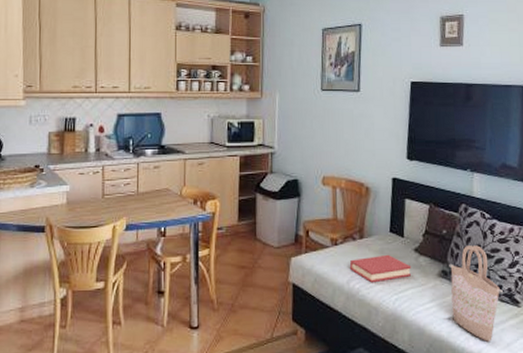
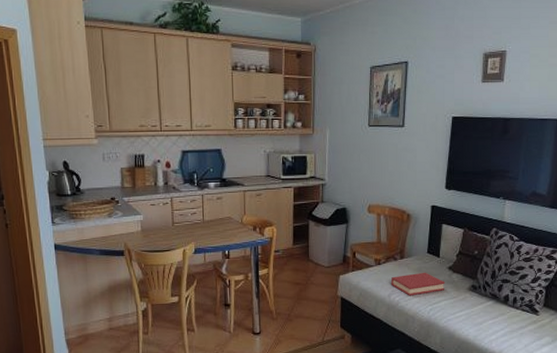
shopping bag: present [449,245,503,342] -> none [478,264,524,343]

